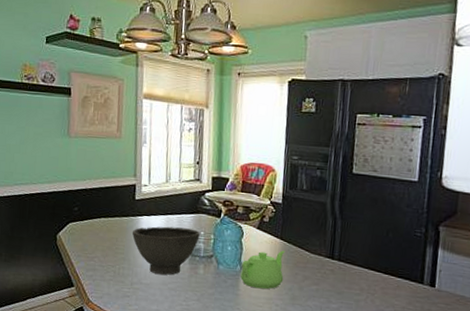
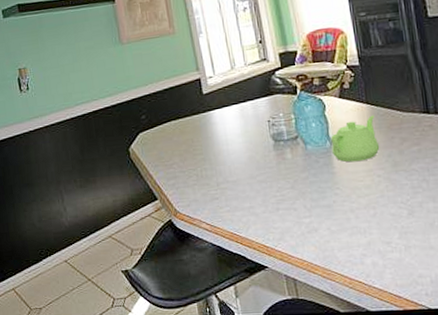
bowl: present [132,226,200,275] -> none [206,112,280,169]

